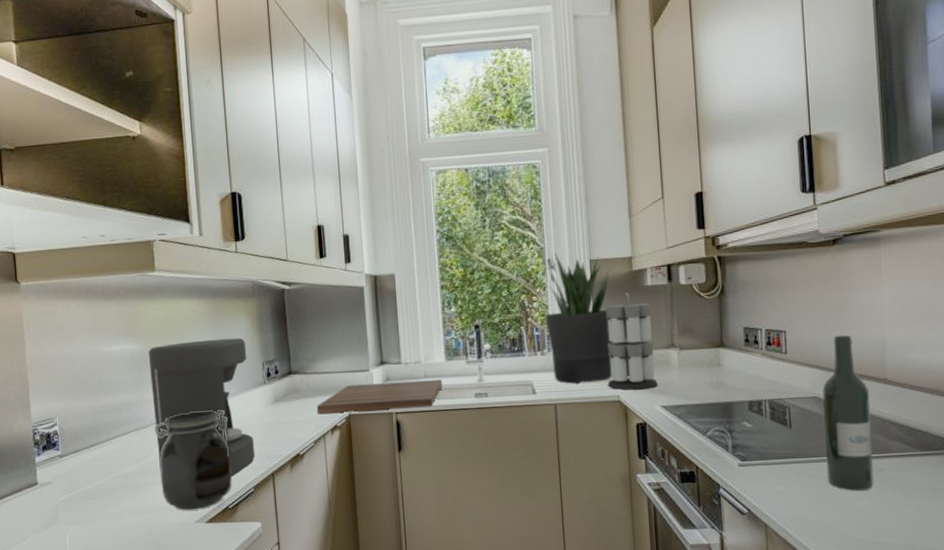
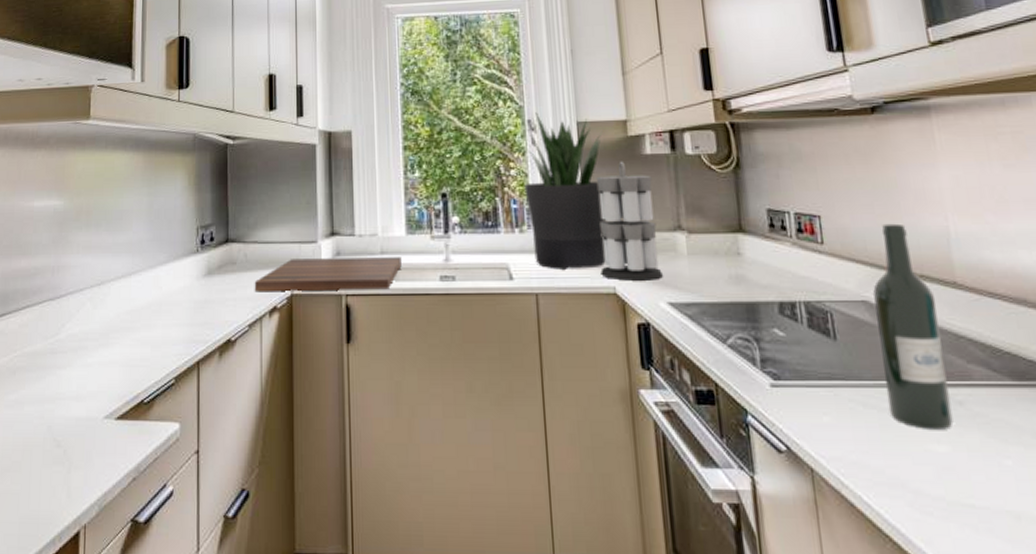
coffee maker: present [149,337,255,477] -> none [70,197,181,363]
jar: present [154,409,232,511] -> none [69,280,152,402]

